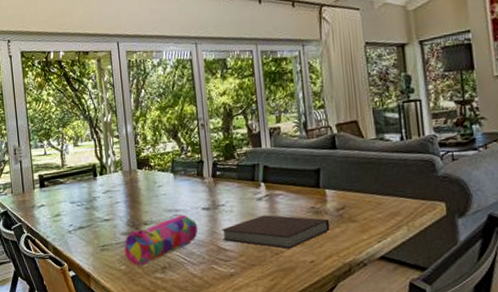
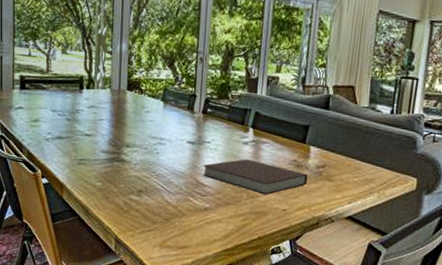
pencil case: present [124,214,198,266] -> none [102,143,181,186]

